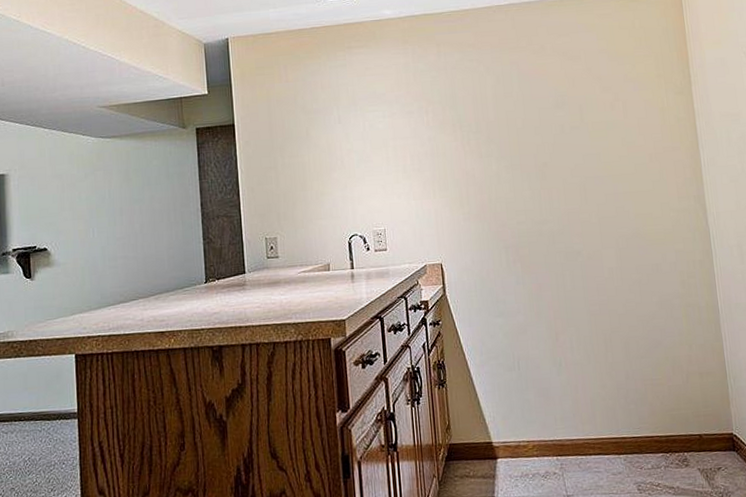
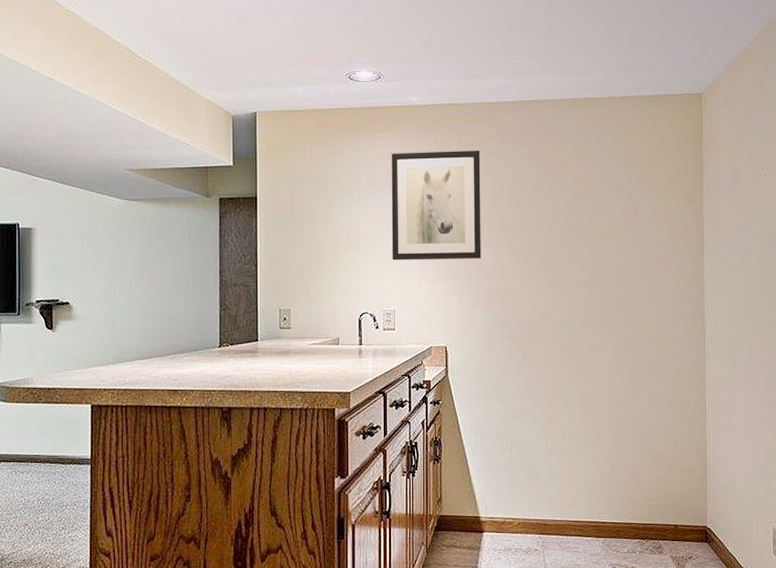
wall art: none [369,58,470,178] -> present [391,150,481,260]

